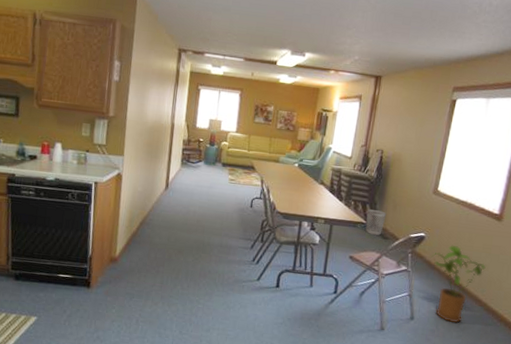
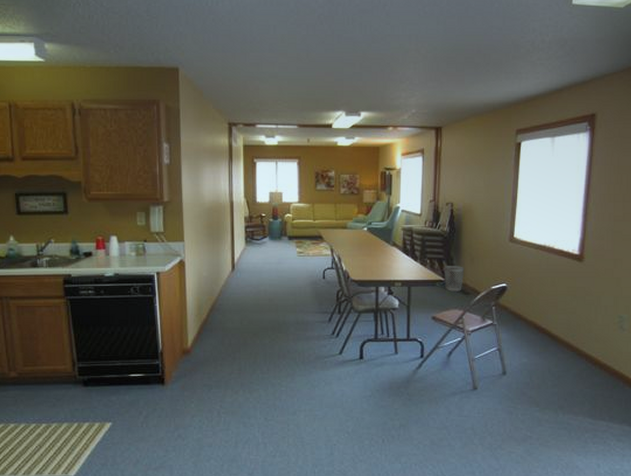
house plant: present [431,244,486,324] -> none [516,291,573,373]

